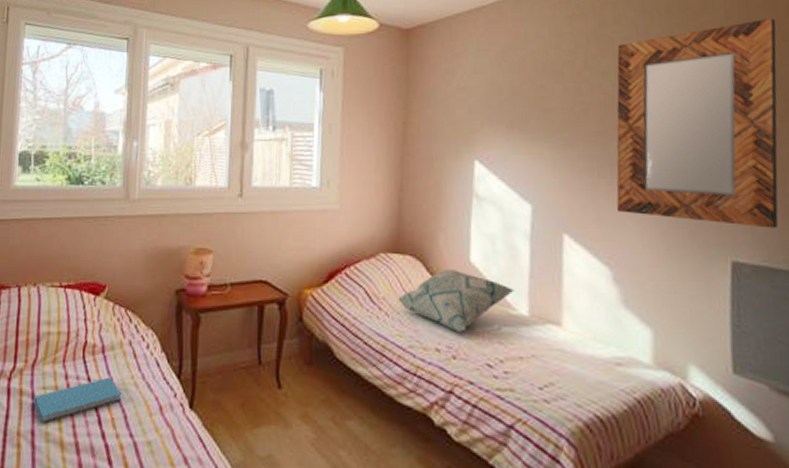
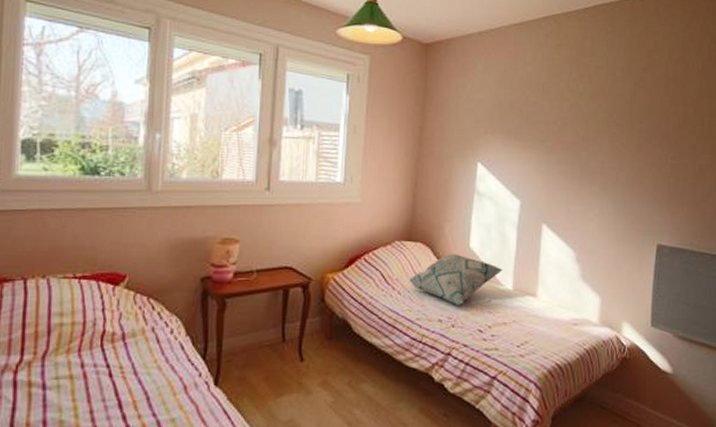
book: present [34,377,122,422] -> none [45,363,145,411]
home mirror: present [616,18,779,228] -> none [582,60,701,220]

